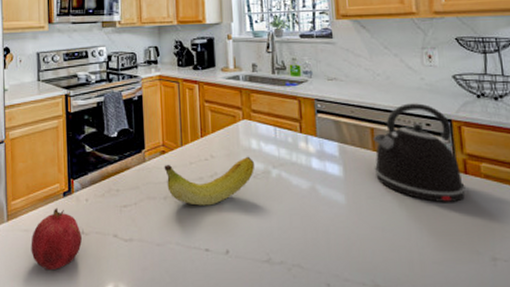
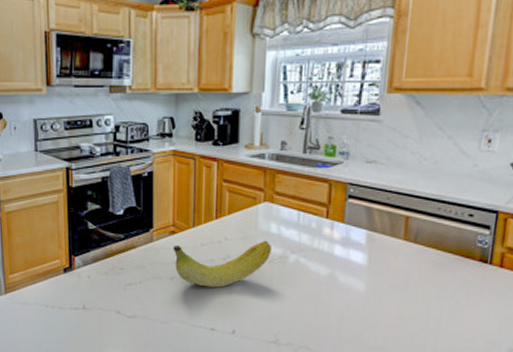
fruit: present [31,208,82,271] -> none [30,283,83,342]
kettle: present [373,103,466,202] -> none [401,192,497,295]

